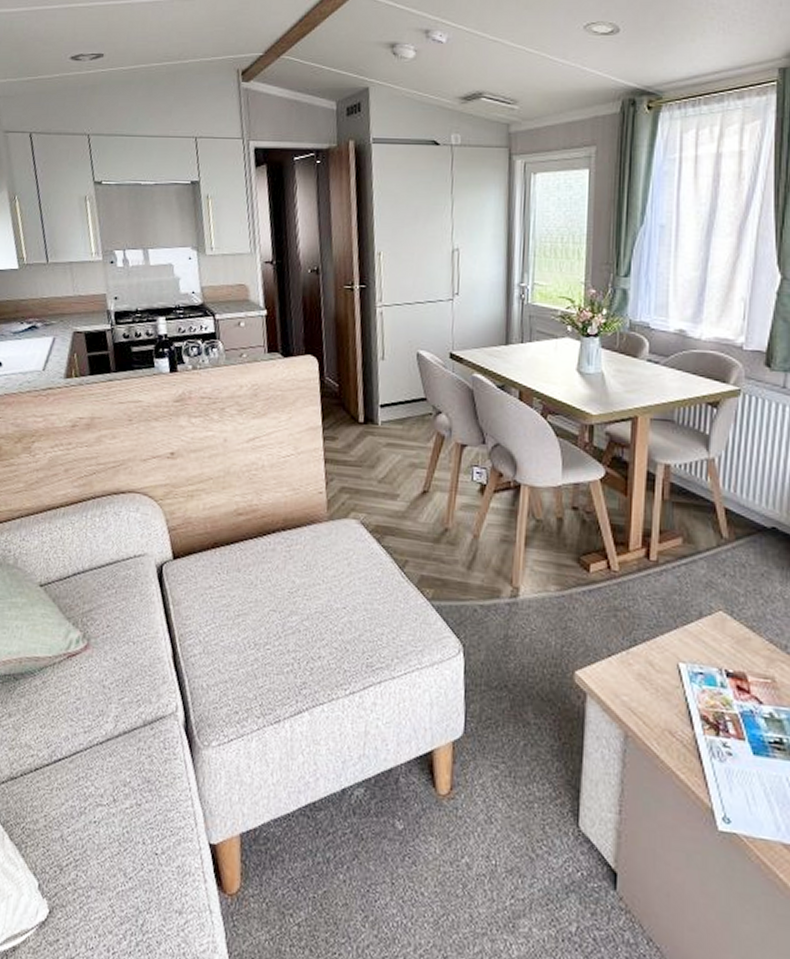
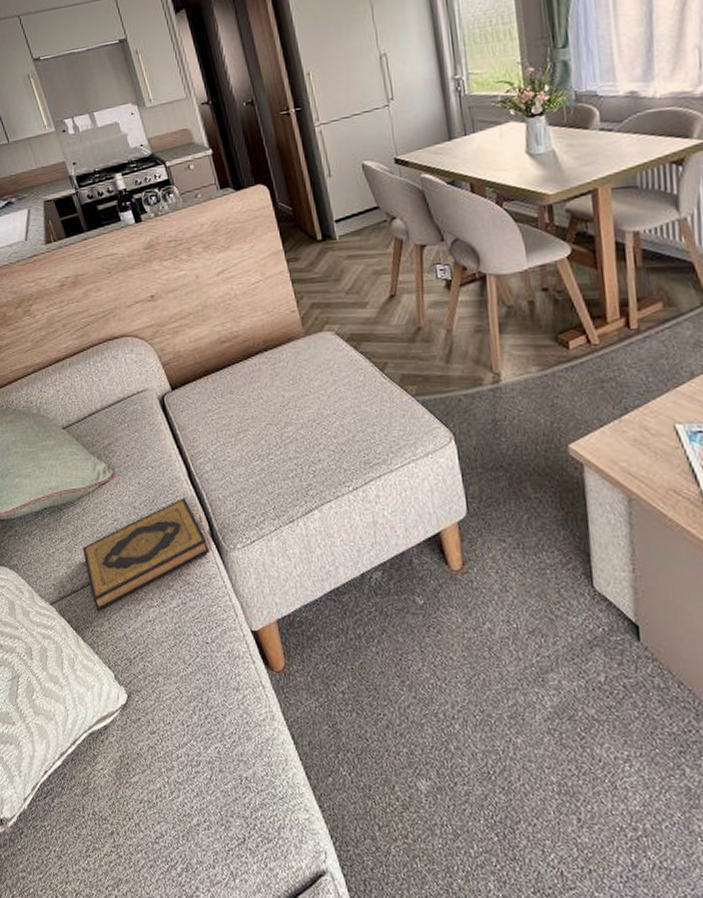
hardback book: none [31,682,180,805] -> present [82,498,209,611]

